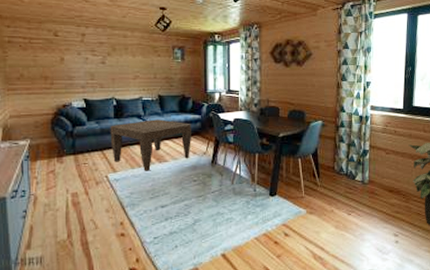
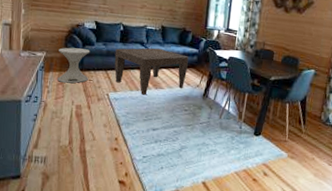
side table: none [45,130,82,170] -> present [57,47,91,84]

